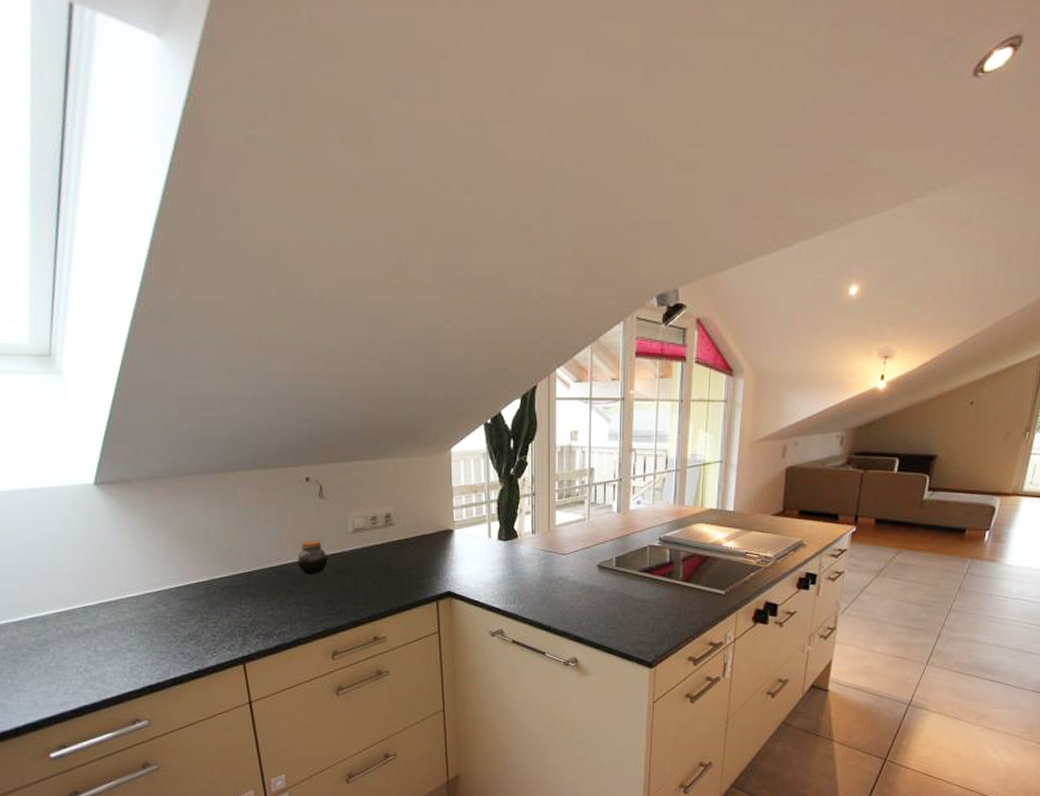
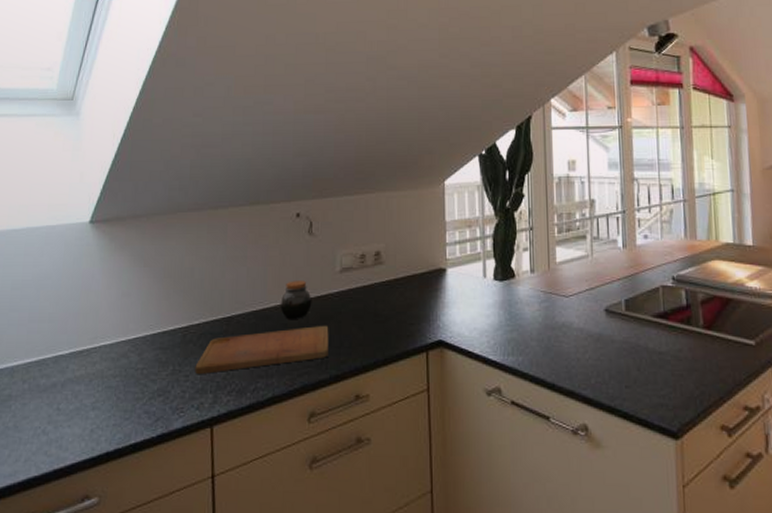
cutting board: none [222,580,347,622] -> present [195,326,329,375]

